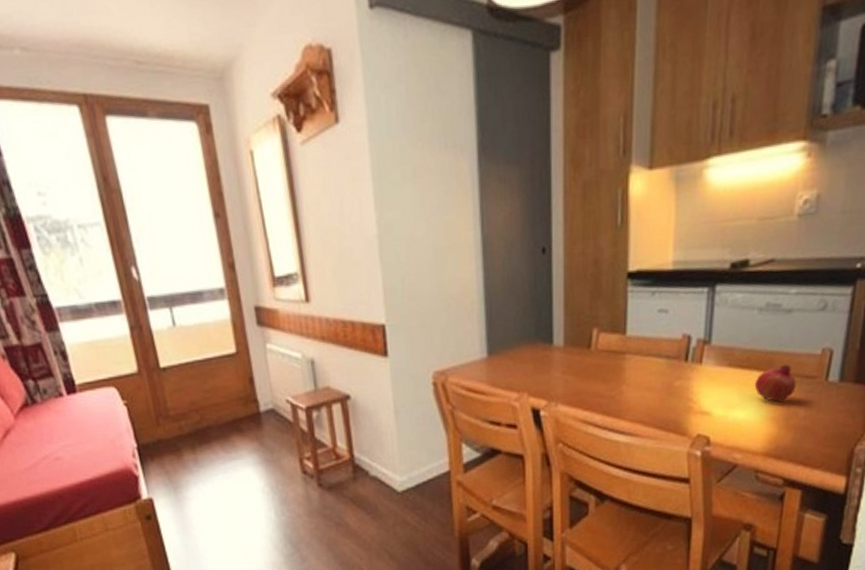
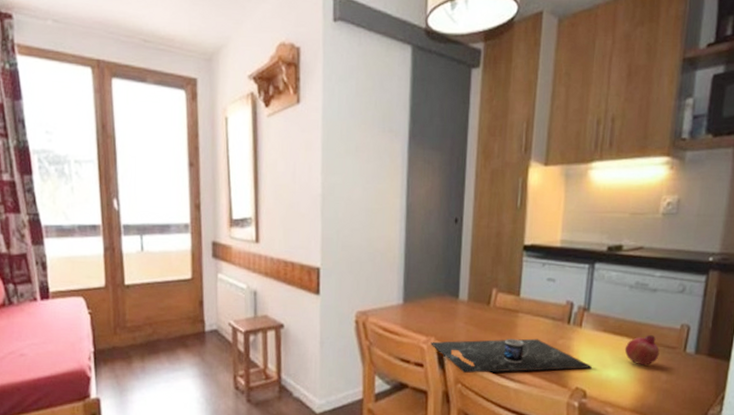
place setting: none [523,382,716,431] -> present [430,338,592,374]

